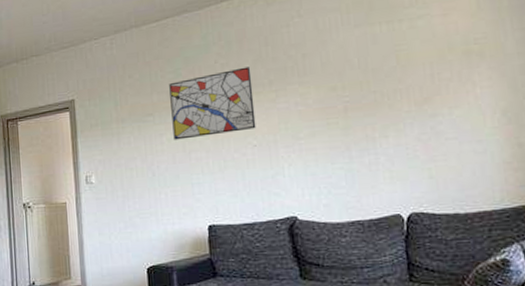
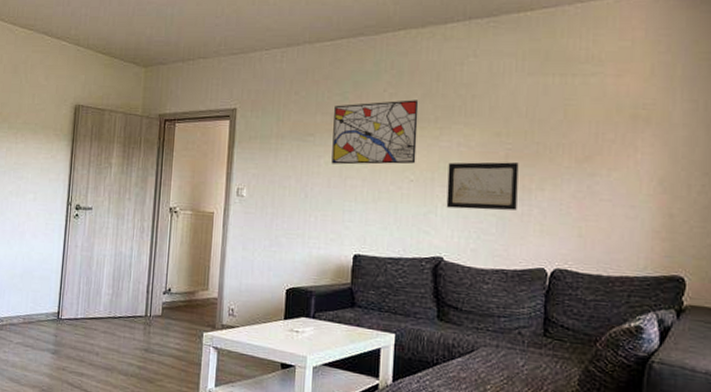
wall art: none [289,114,364,167] -> present [446,162,519,210]

